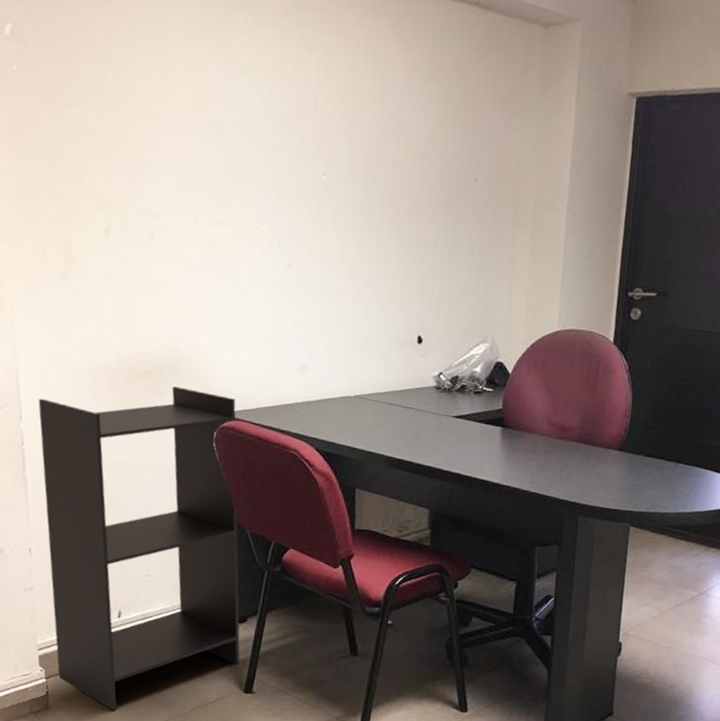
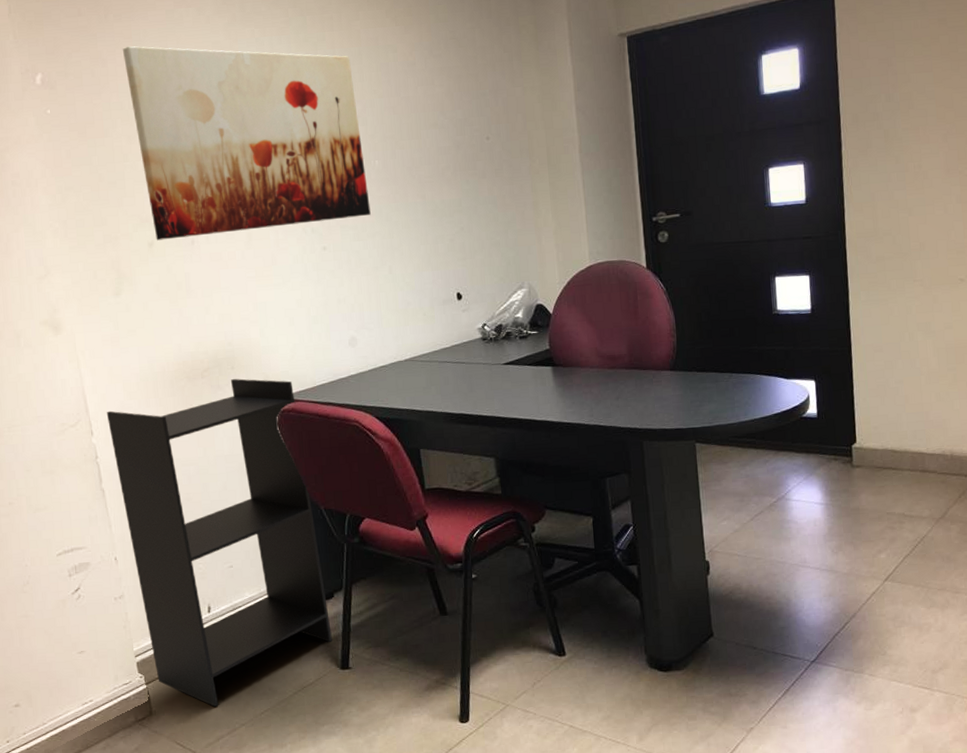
wall art: none [103,10,345,240] -> present [122,46,371,240]

